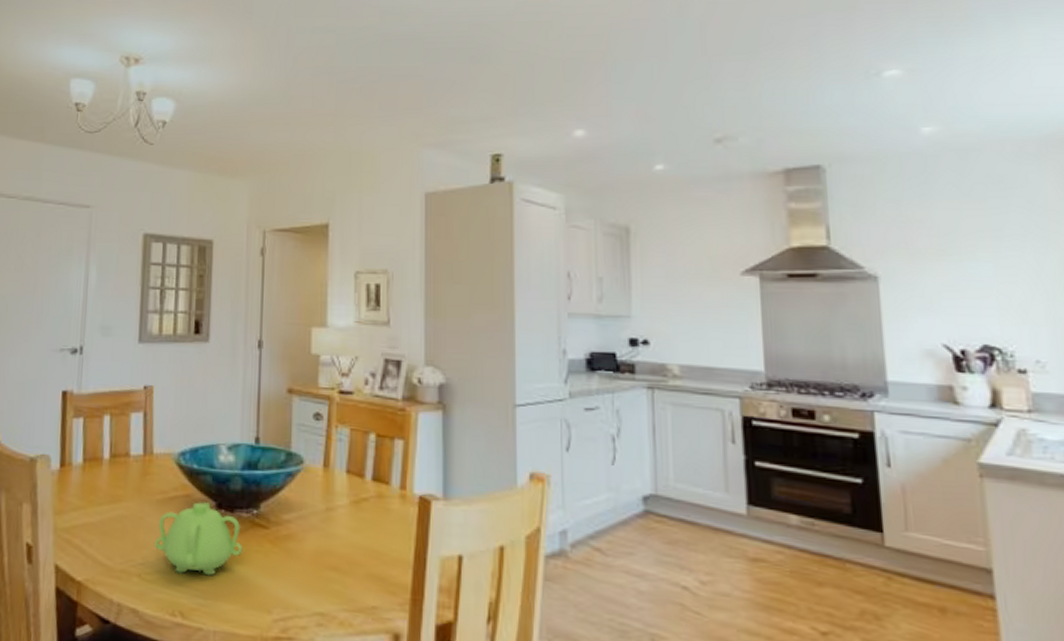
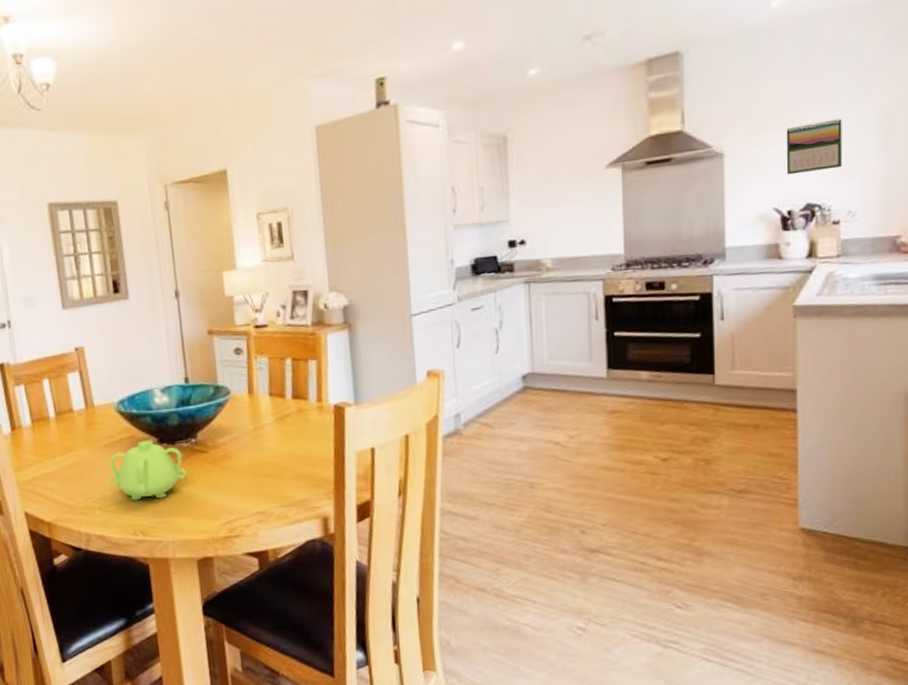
calendar: none [950,256,1022,311] -> present [786,118,842,175]

